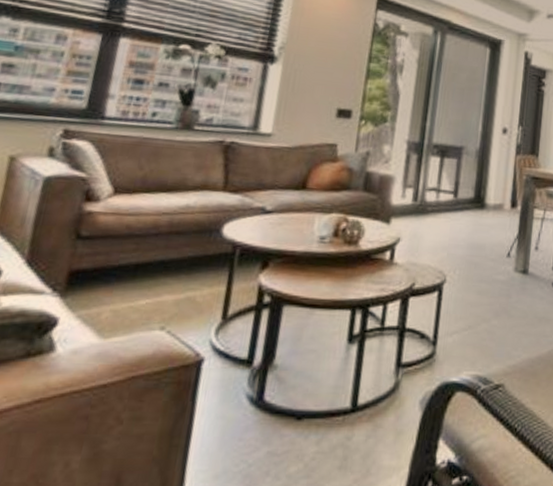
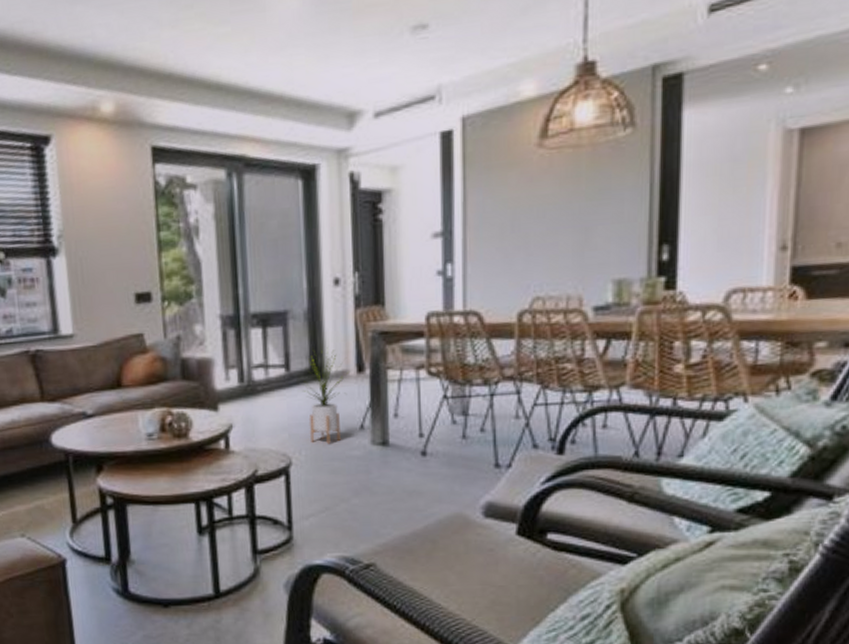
house plant: none [465,182,506,267] -> present [302,347,351,444]

